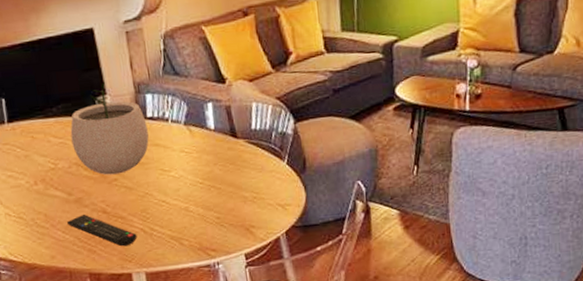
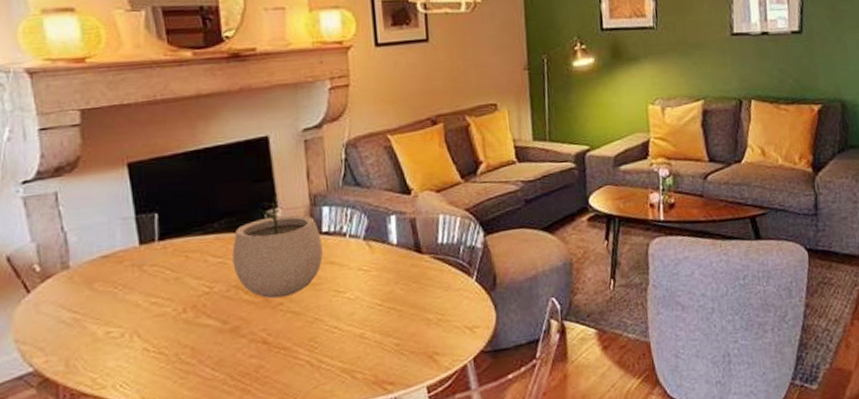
remote control: present [67,214,137,247] -> none [219,345,302,384]

